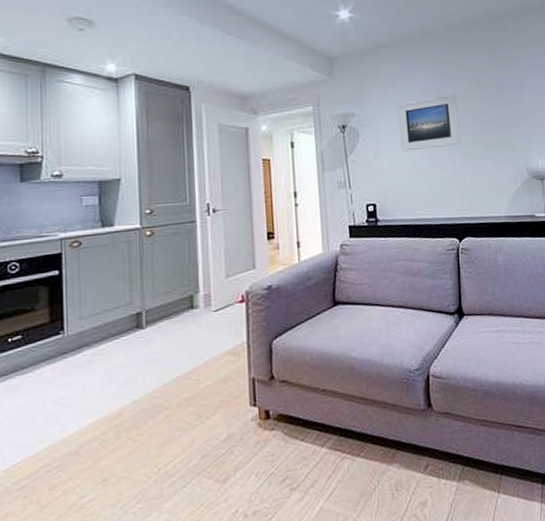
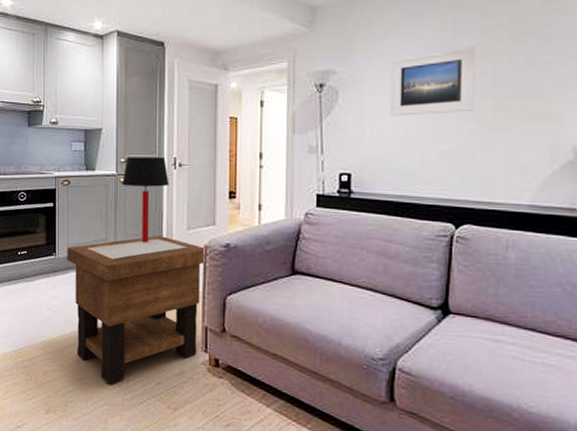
side table: none [79,288,249,476] -> present [67,236,206,384]
table lamp: none [148,204,204,300] -> present [122,157,169,243]

